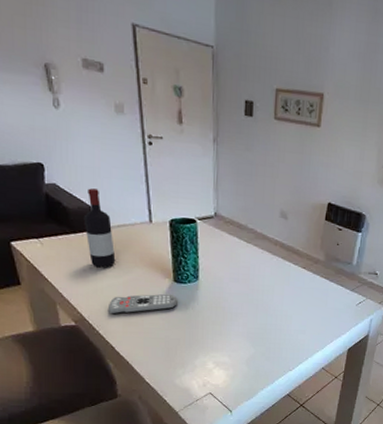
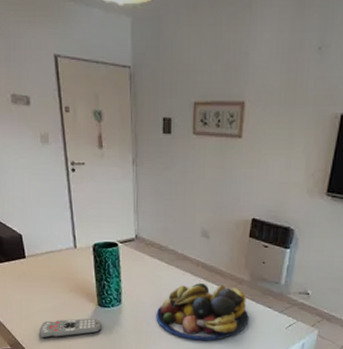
wine bottle: present [83,188,116,268] -> none [16,218,45,294]
fruit bowl: none [233,262,323,317] -> present [156,283,249,341]

